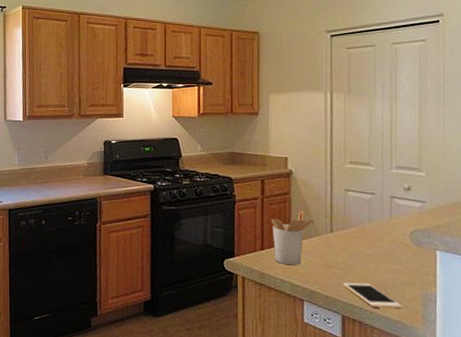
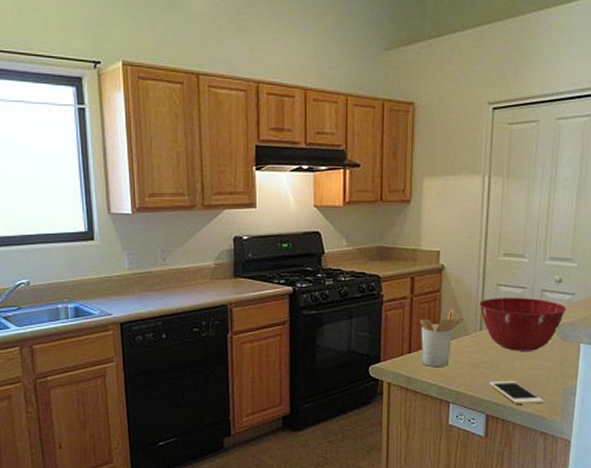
mixing bowl: none [328,201,419,255] -> present [479,297,567,351]

